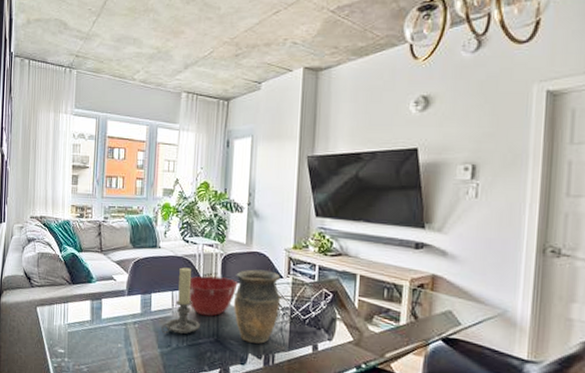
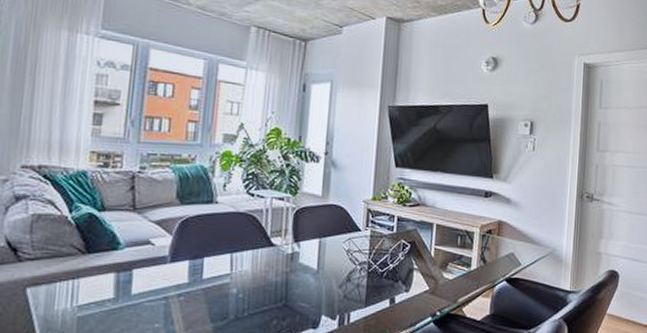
candle holder: present [161,267,200,335] -> none [215,225,265,304]
mixing bowl: present [189,276,238,317] -> none [253,233,312,279]
vase: present [233,269,281,344] -> none [305,223,359,303]

